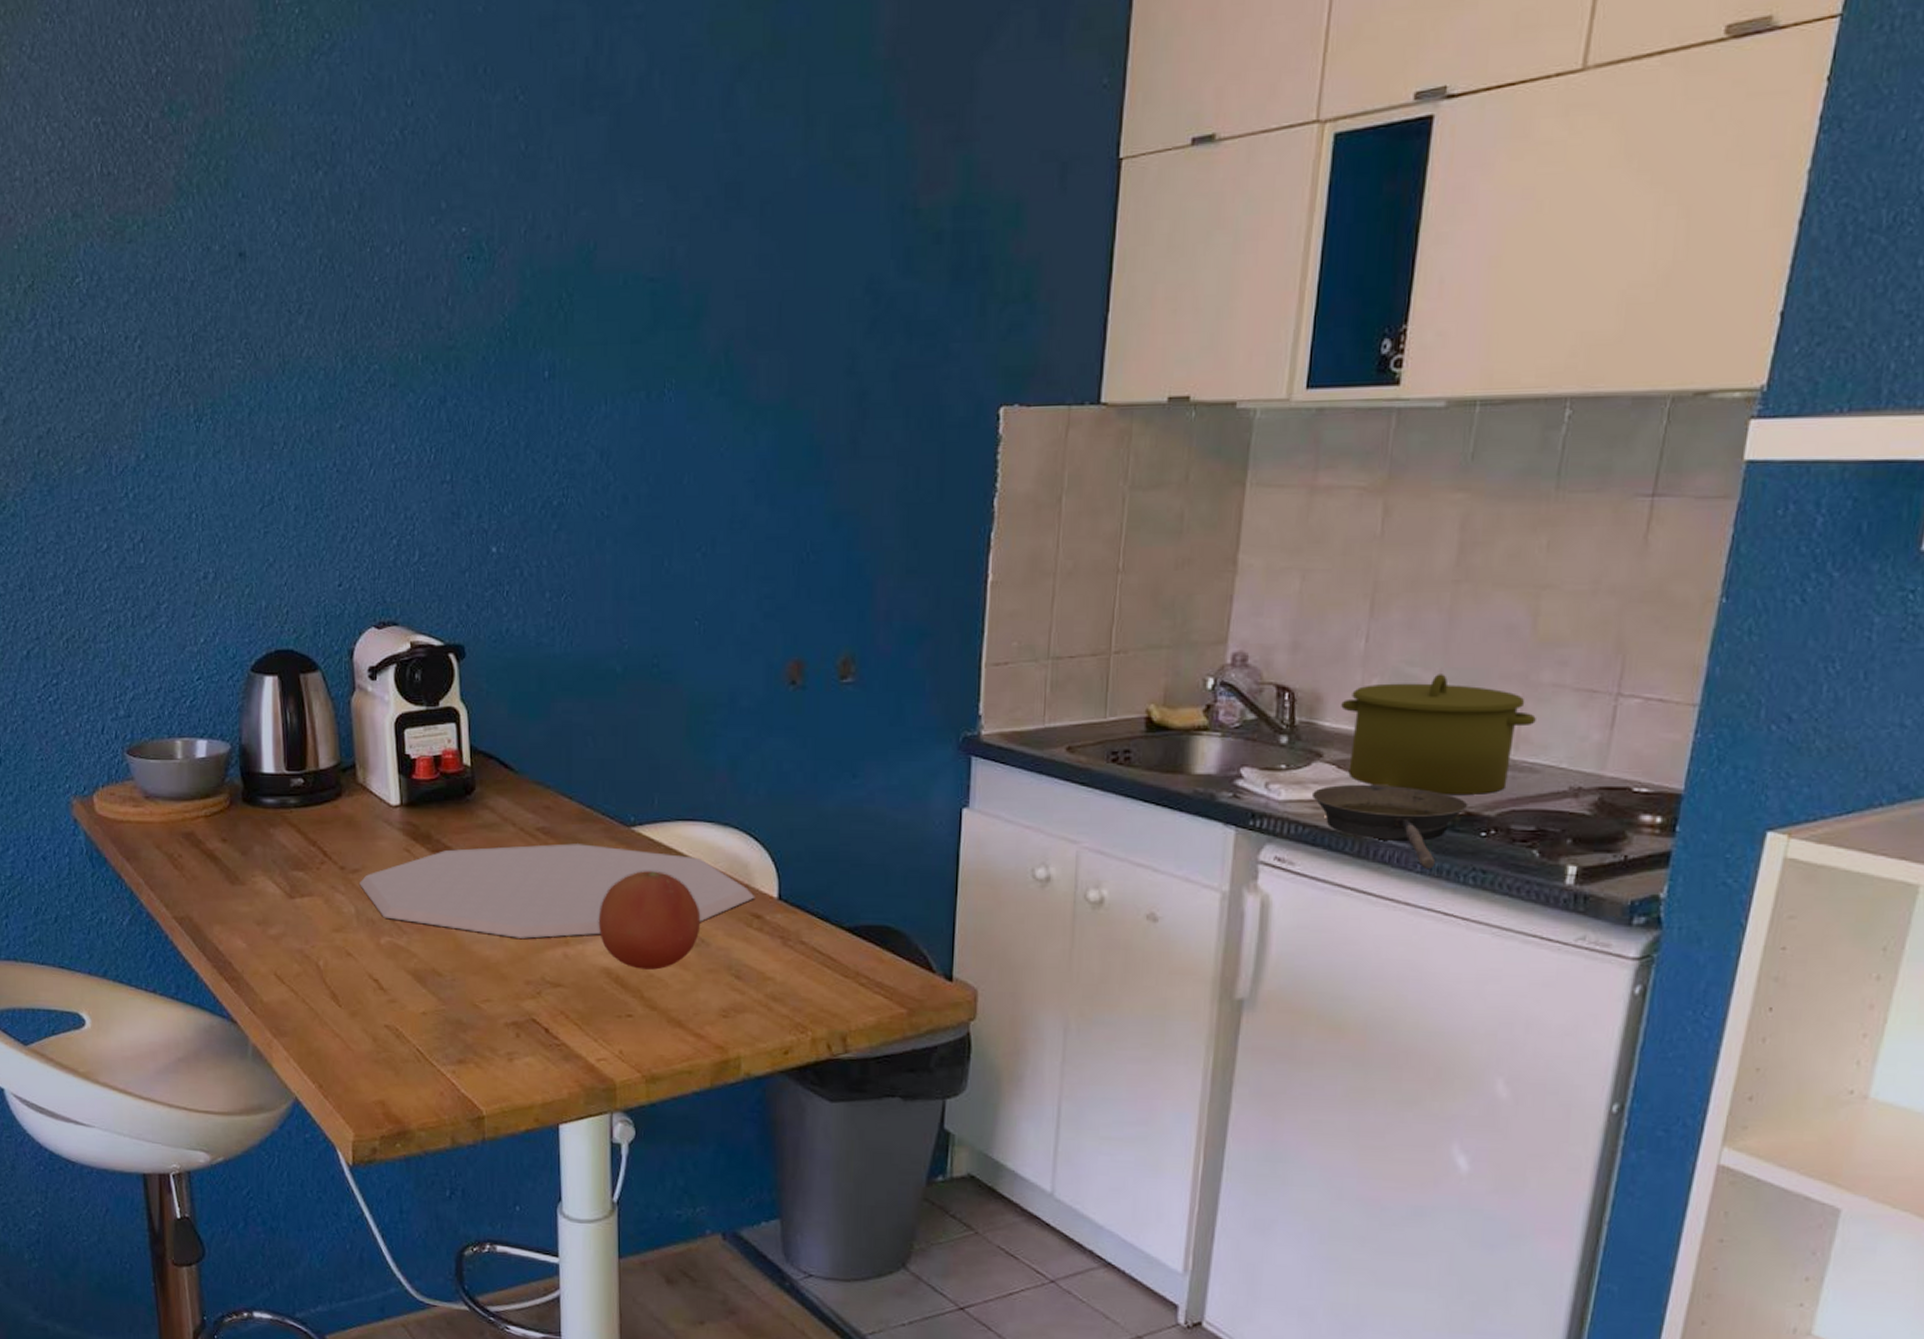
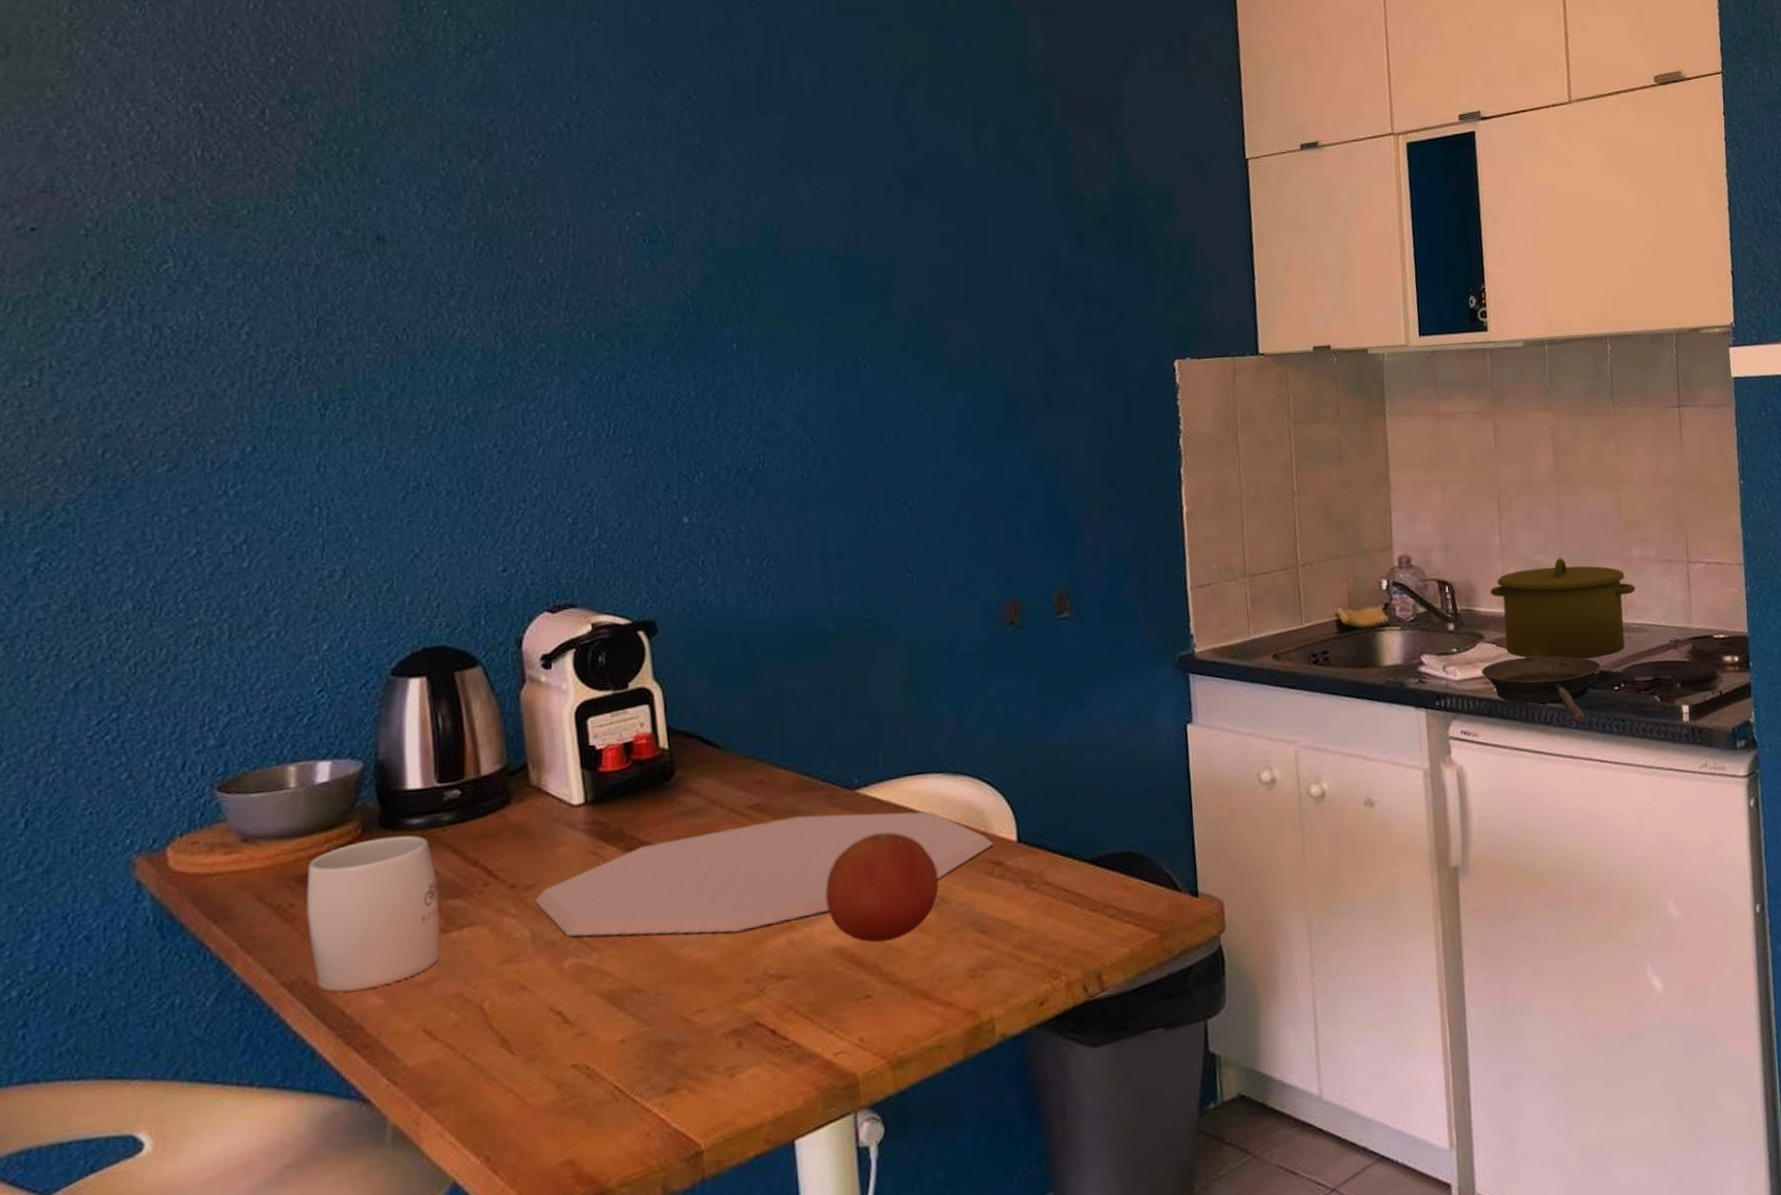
mug: none [190,811,288,933] -> present [306,835,441,993]

